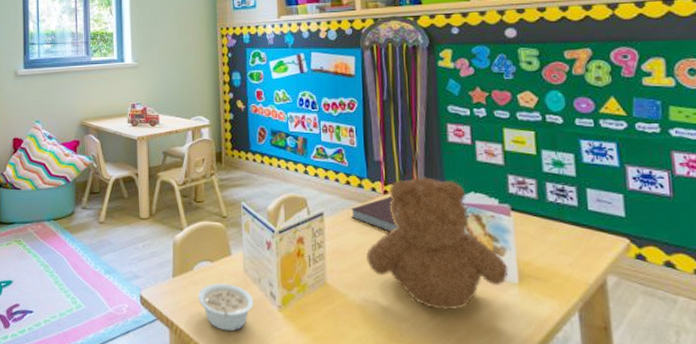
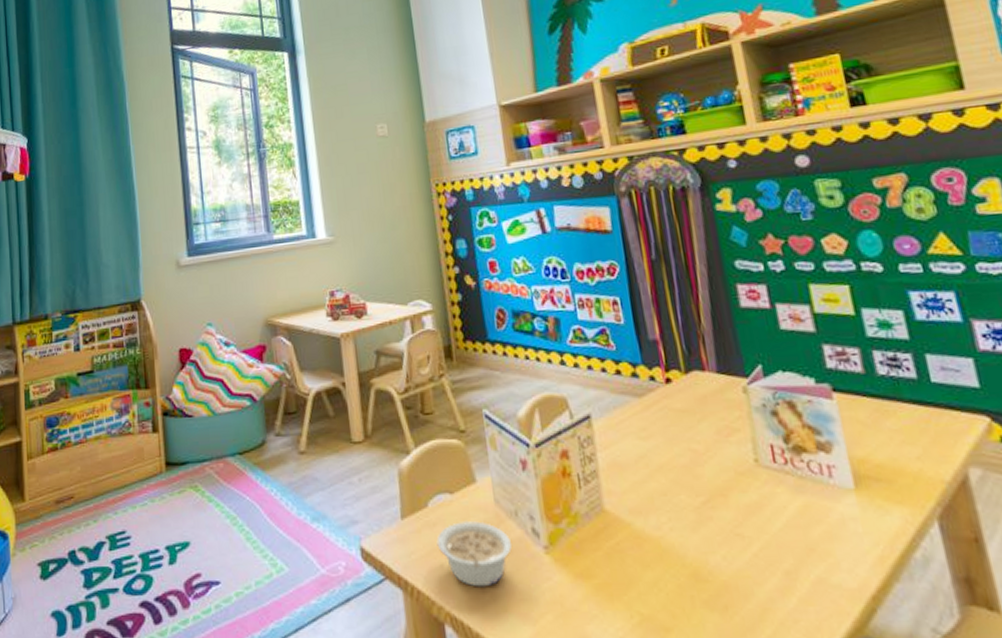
notebook: present [350,197,399,232] -> none [624,386,691,434]
teddy bear: present [365,177,509,311] -> none [650,356,841,534]

